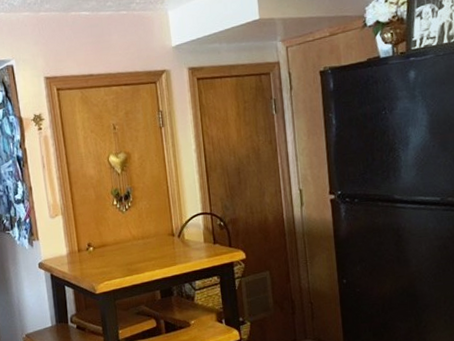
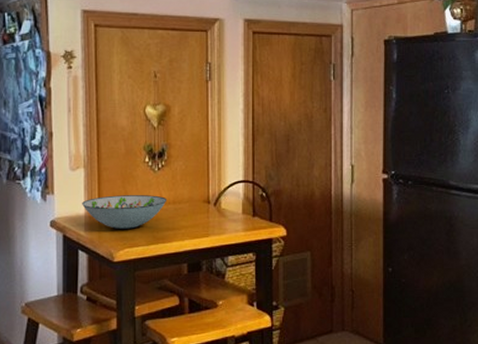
decorative bowl: none [63,233,137,265] -> present [82,195,167,229]

